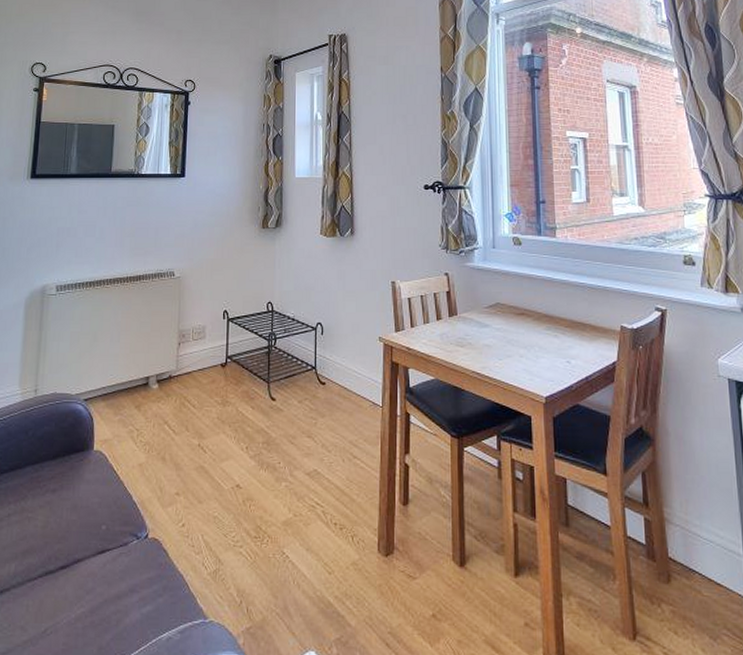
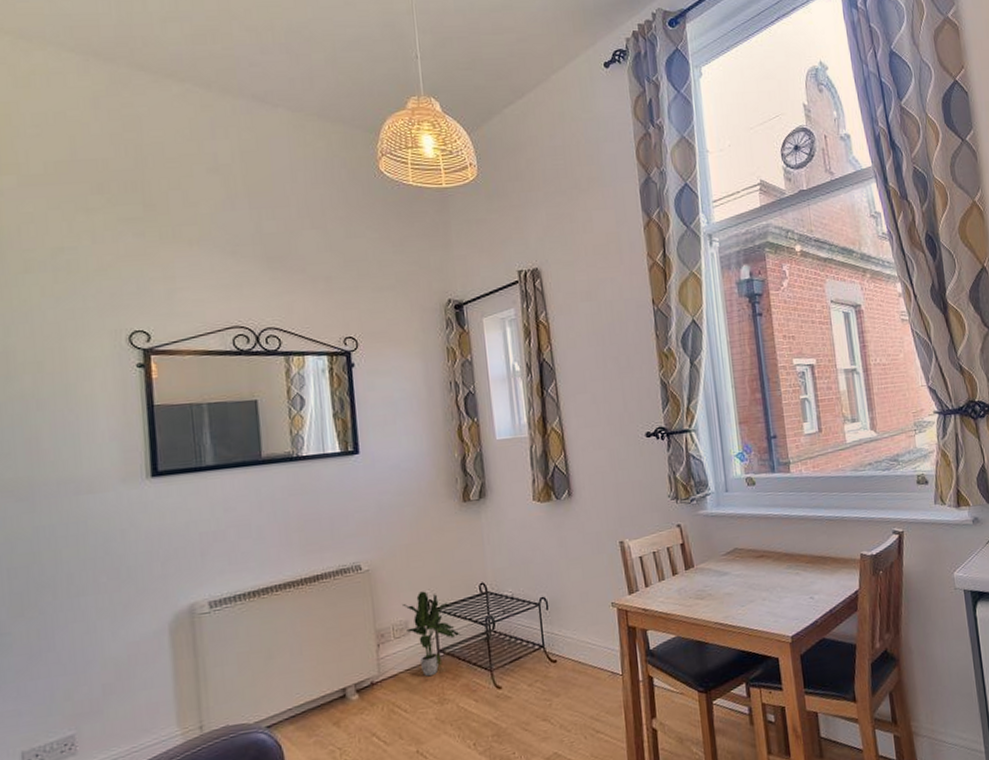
potted plant: none [203,302,248,379] -> present [403,591,462,677]

